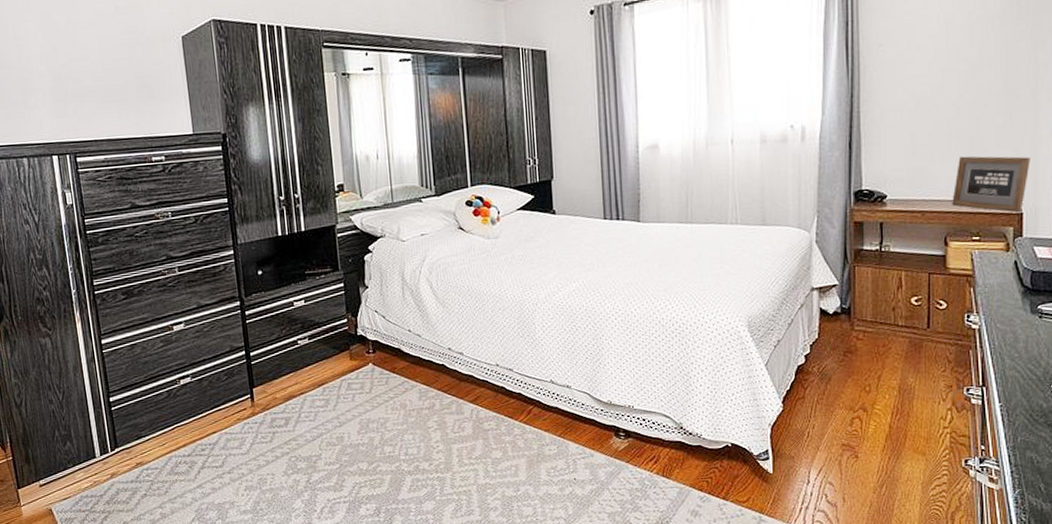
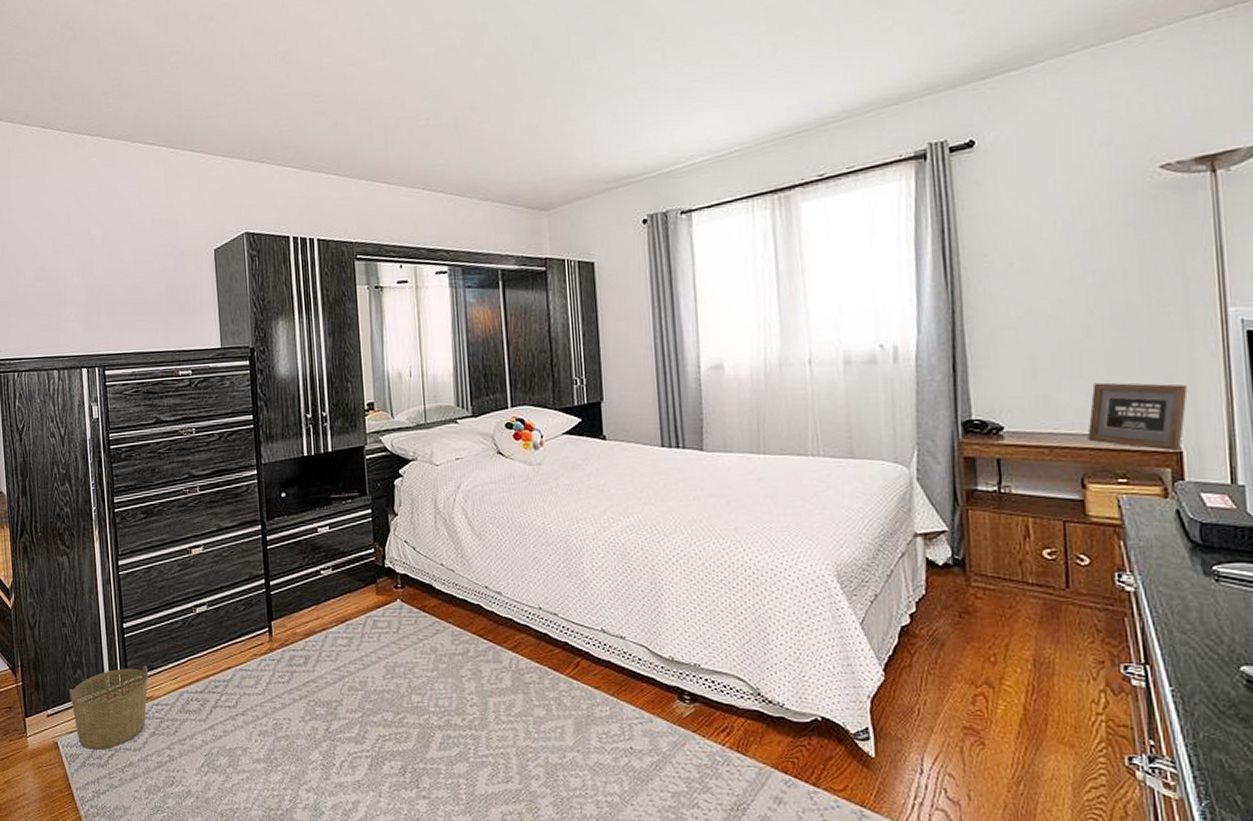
basket: none [59,434,138,513] -> present [69,665,149,750]

